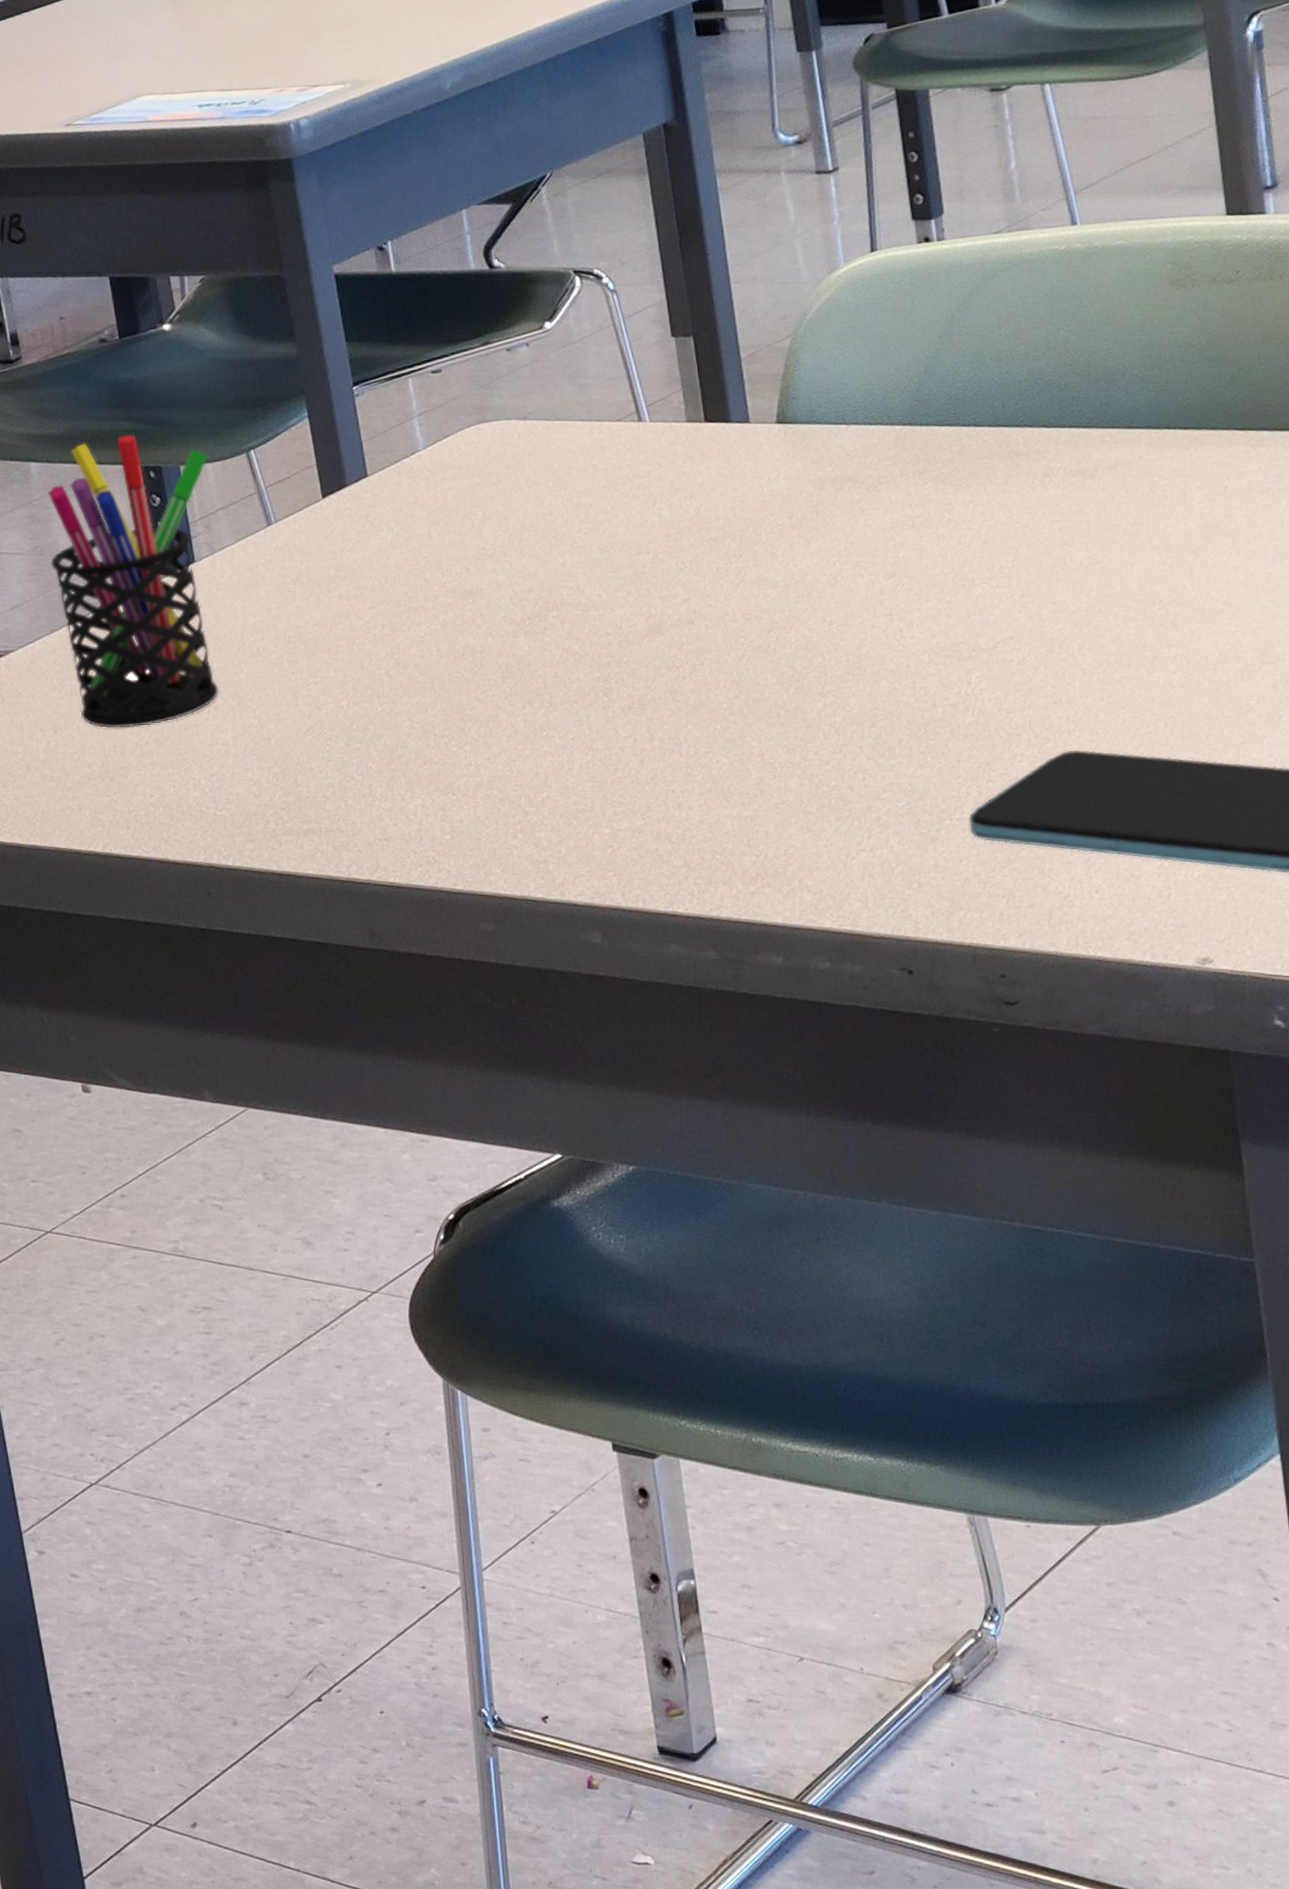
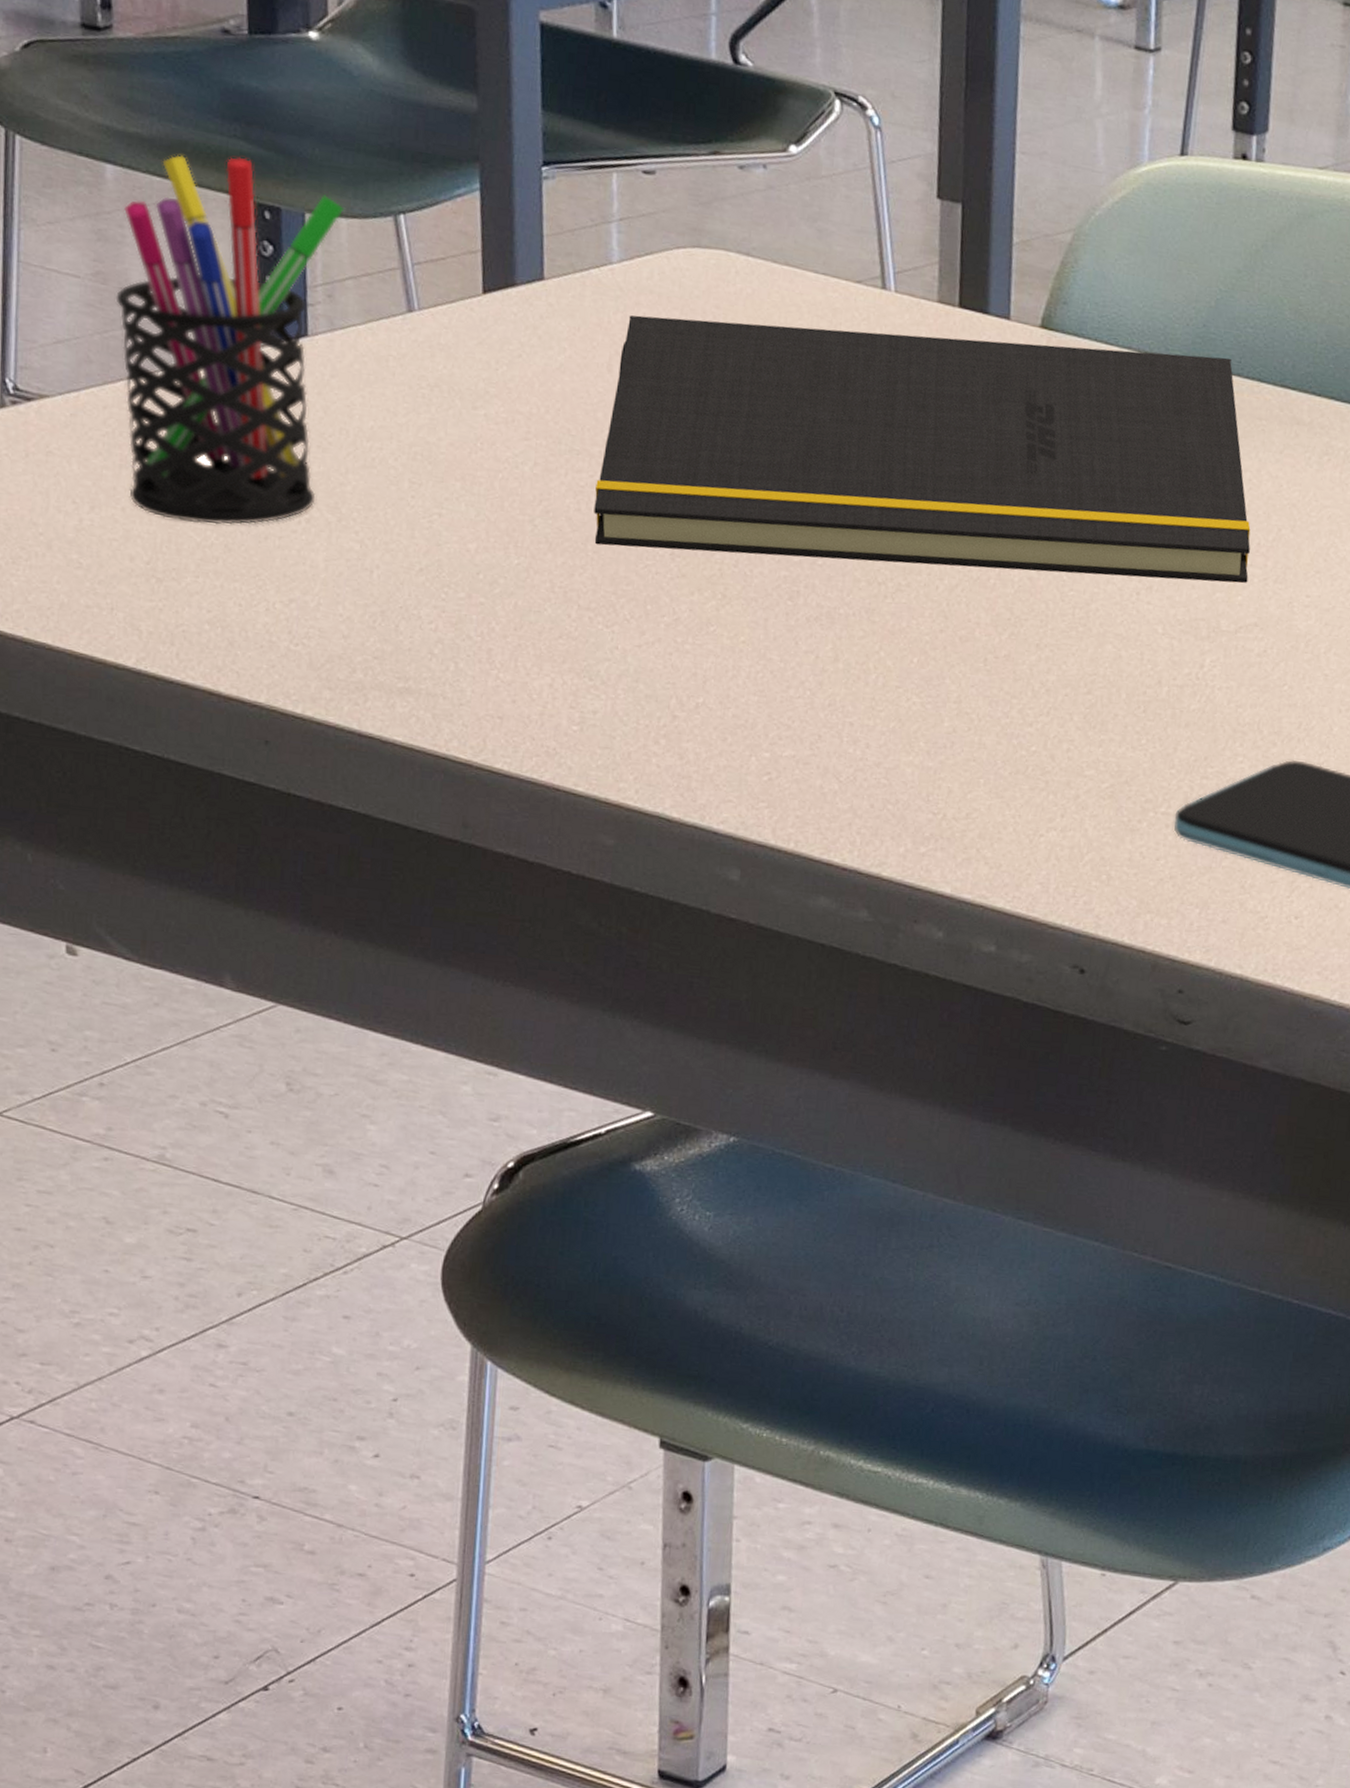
notepad: none [433,412,997,682] -> present [594,315,1251,584]

